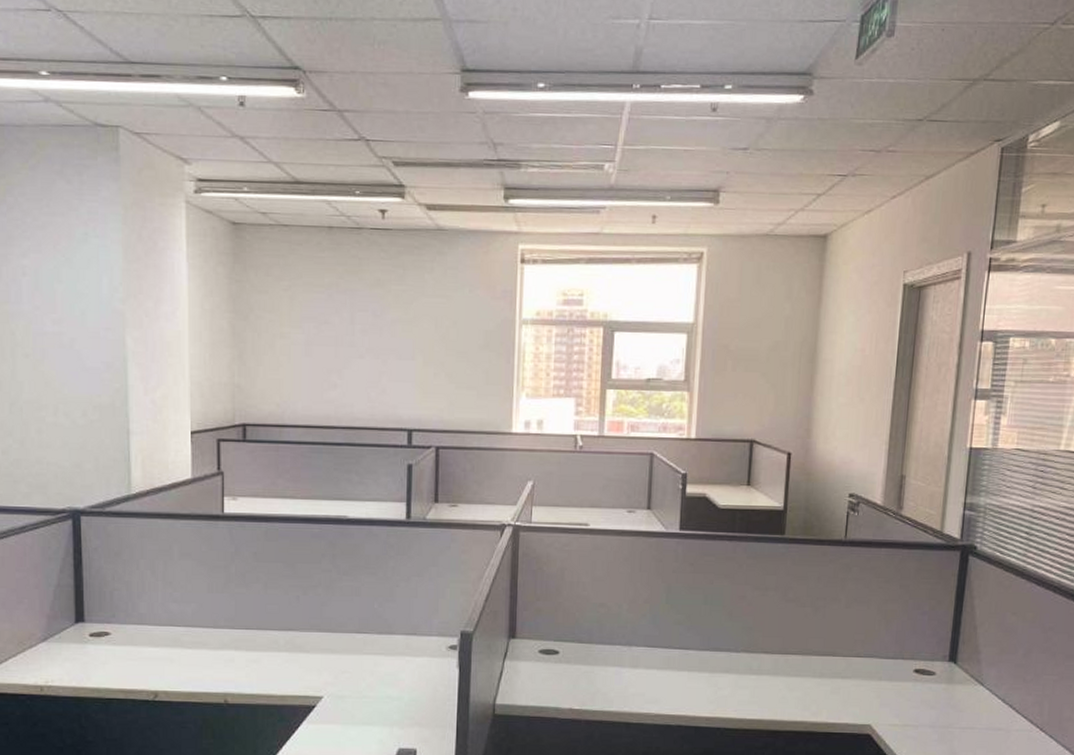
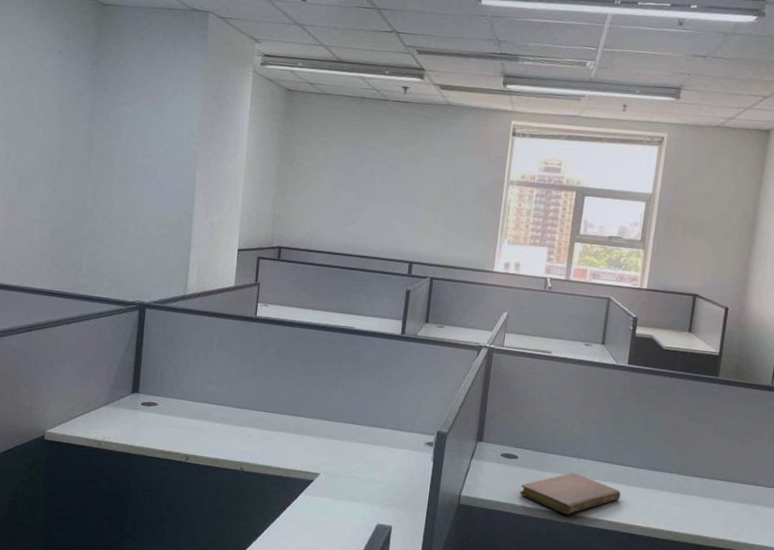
notebook: none [565,664,682,713] -> present [520,472,621,515]

